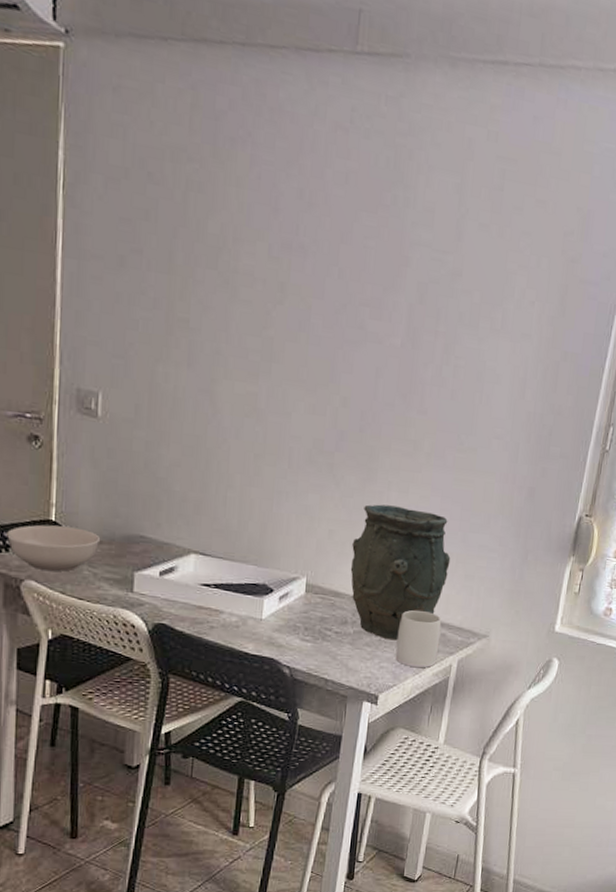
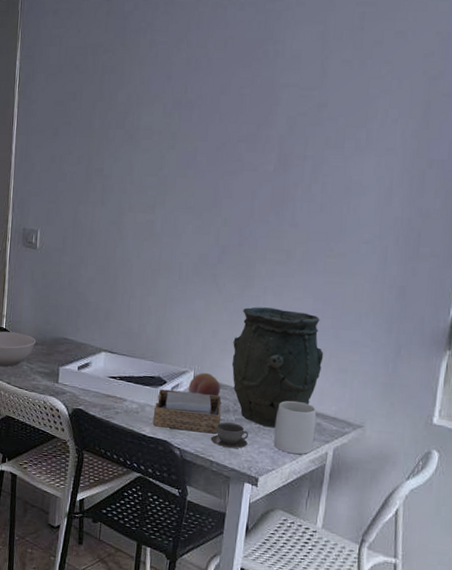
napkin holder: none [256,598,338,649] -> present [152,389,222,434]
fruit: none [299,579,337,607] -> present [188,373,220,397]
teacup: none [325,635,368,665] -> present [210,422,248,449]

